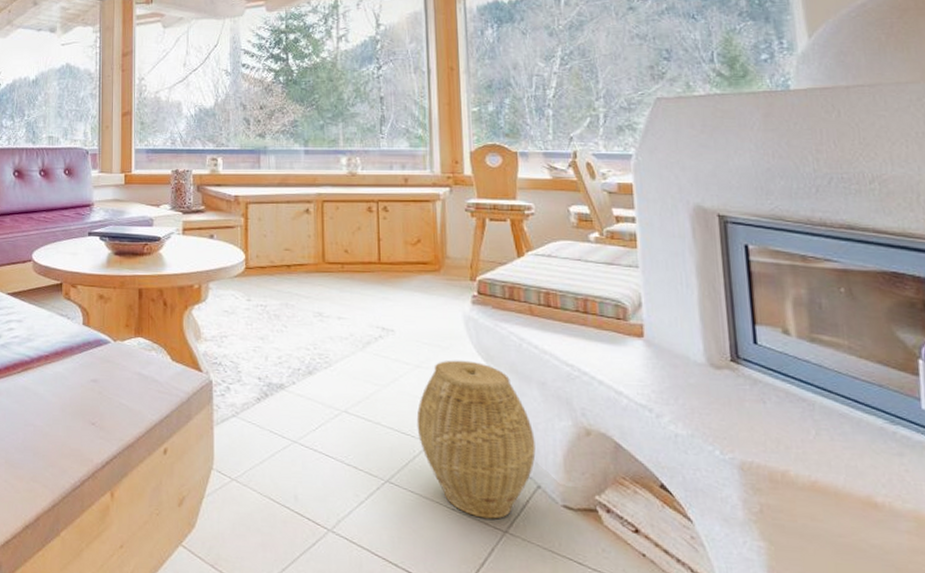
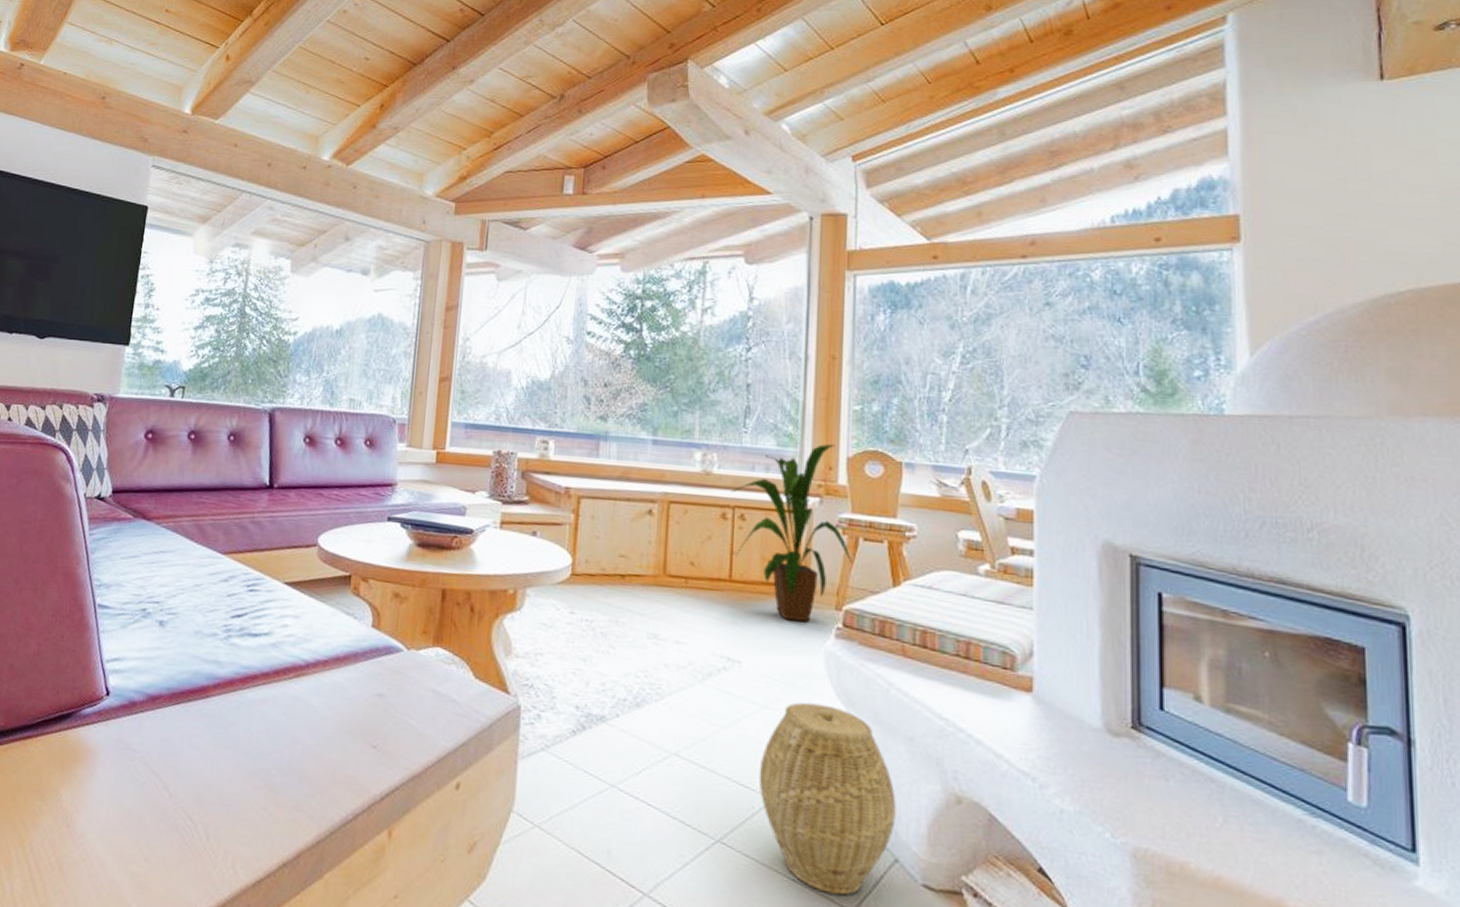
house plant: none [374,141,482,293] -> present [731,443,853,623]

